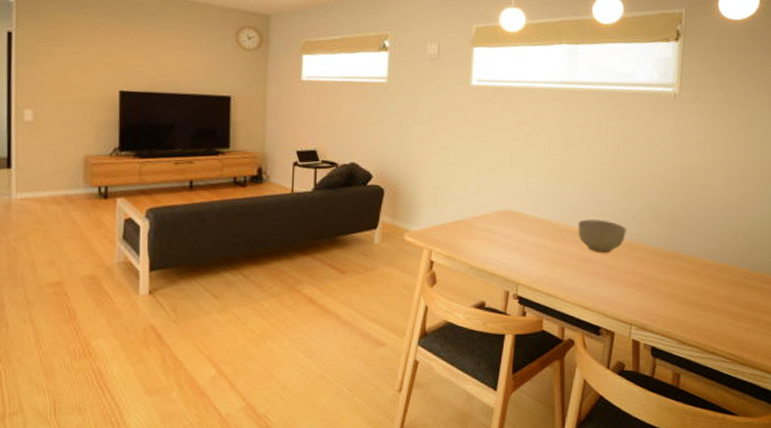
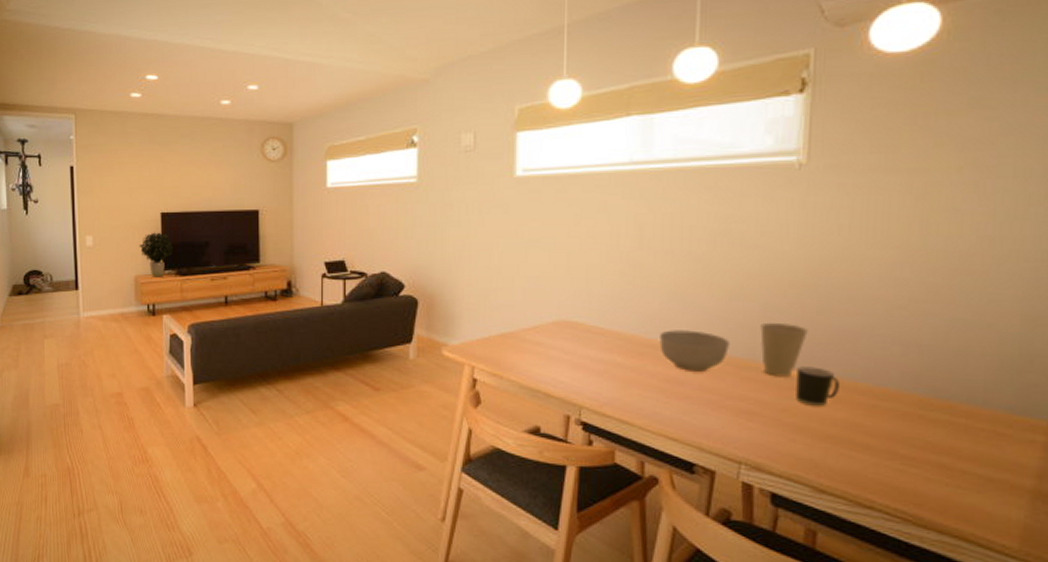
potted plant: none [91,110,133,159] -> present [139,232,174,277]
cup: none [646,215,677,256] -> present [760,323,808,377]
mug: none [669,248,696,278] -> present [796,366,839,406]

